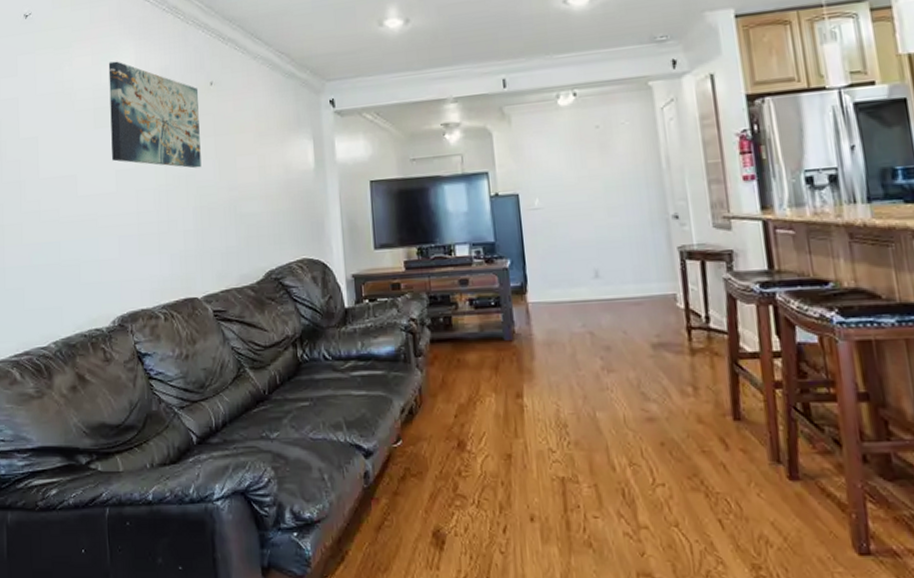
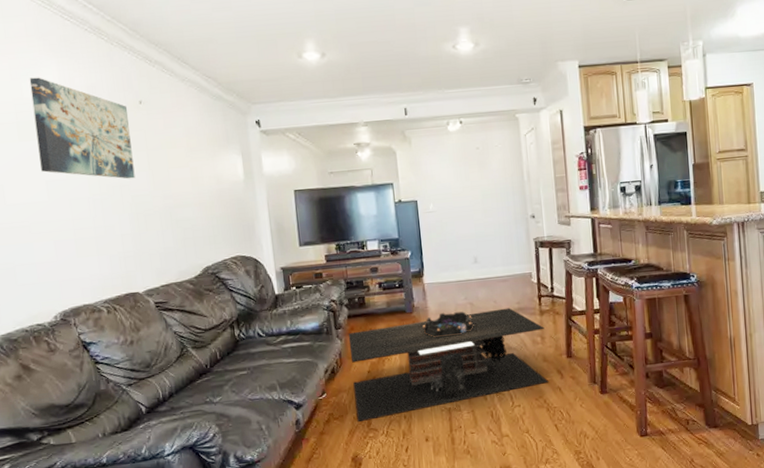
coffee table: none [430,342,708,484] -> present [348,307,549,423]
decorative bowl: none [526,343,596,377] -> present [422,311,474,338]

